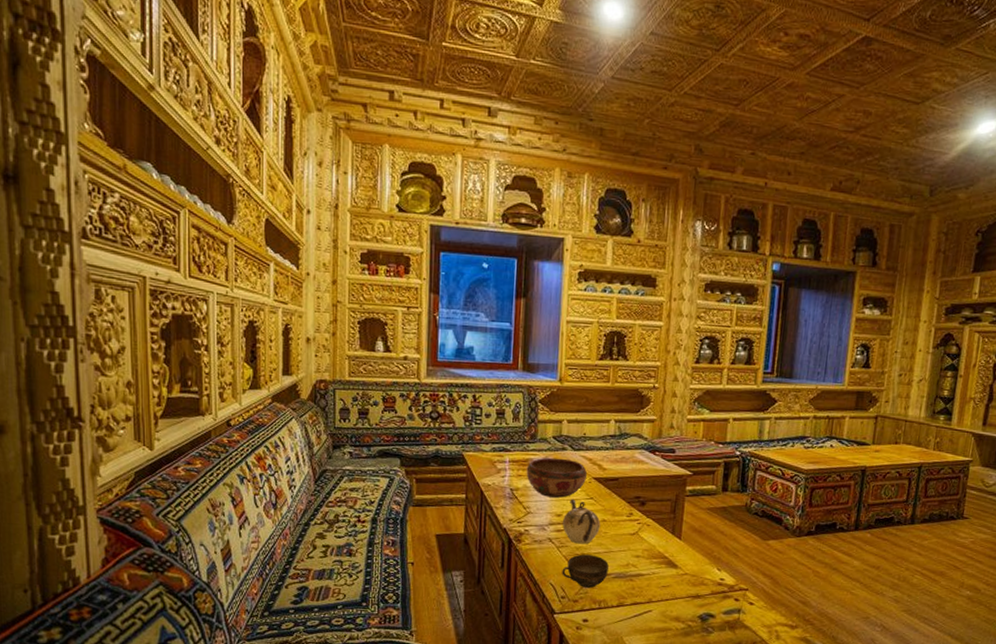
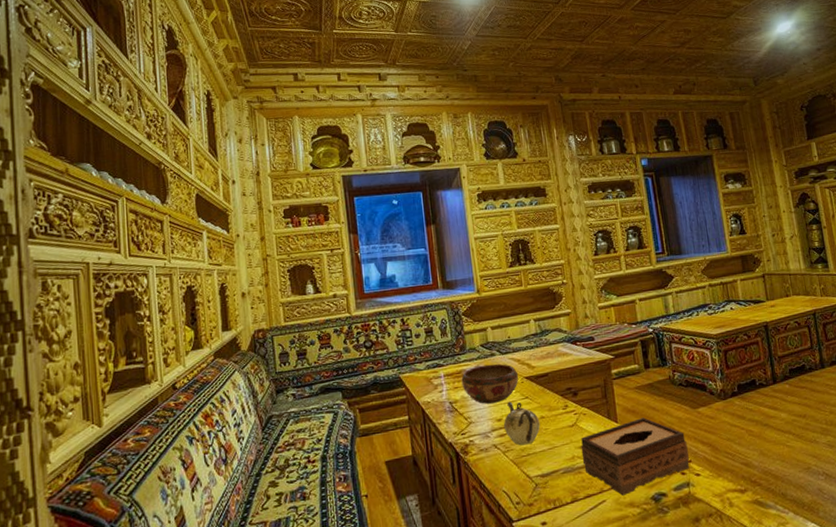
cup: present [562,554,609,588] -> none [512,453,557,489]
tissue box: none [636,539,748,609] -> present [581,417,690,496]

